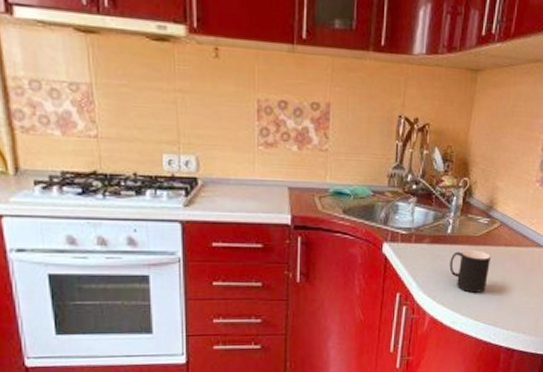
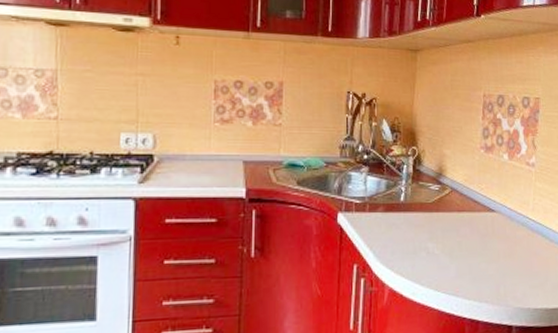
cup: present [449,250,491,293] -> none [405,217,445,261]

